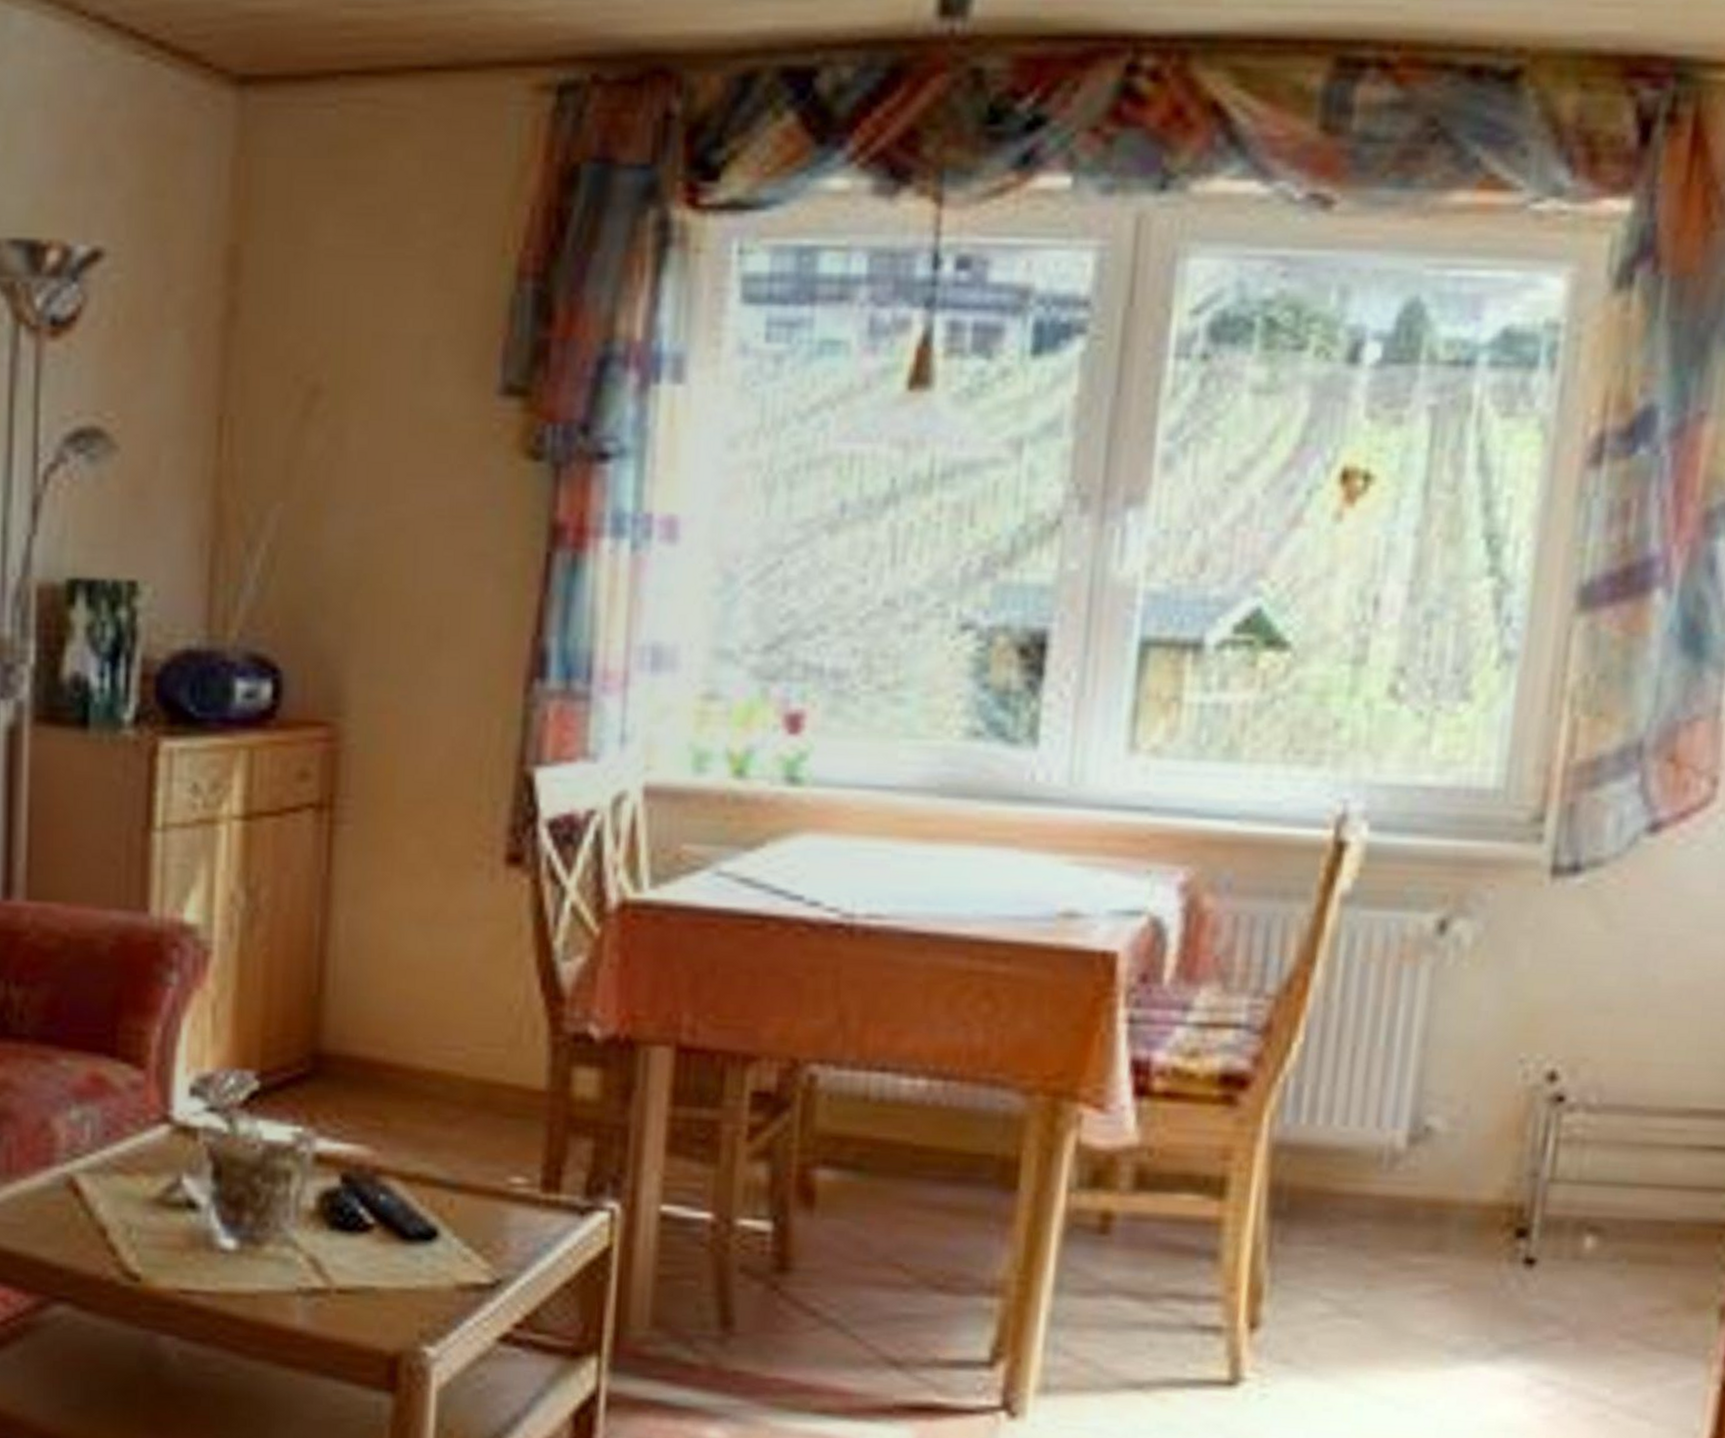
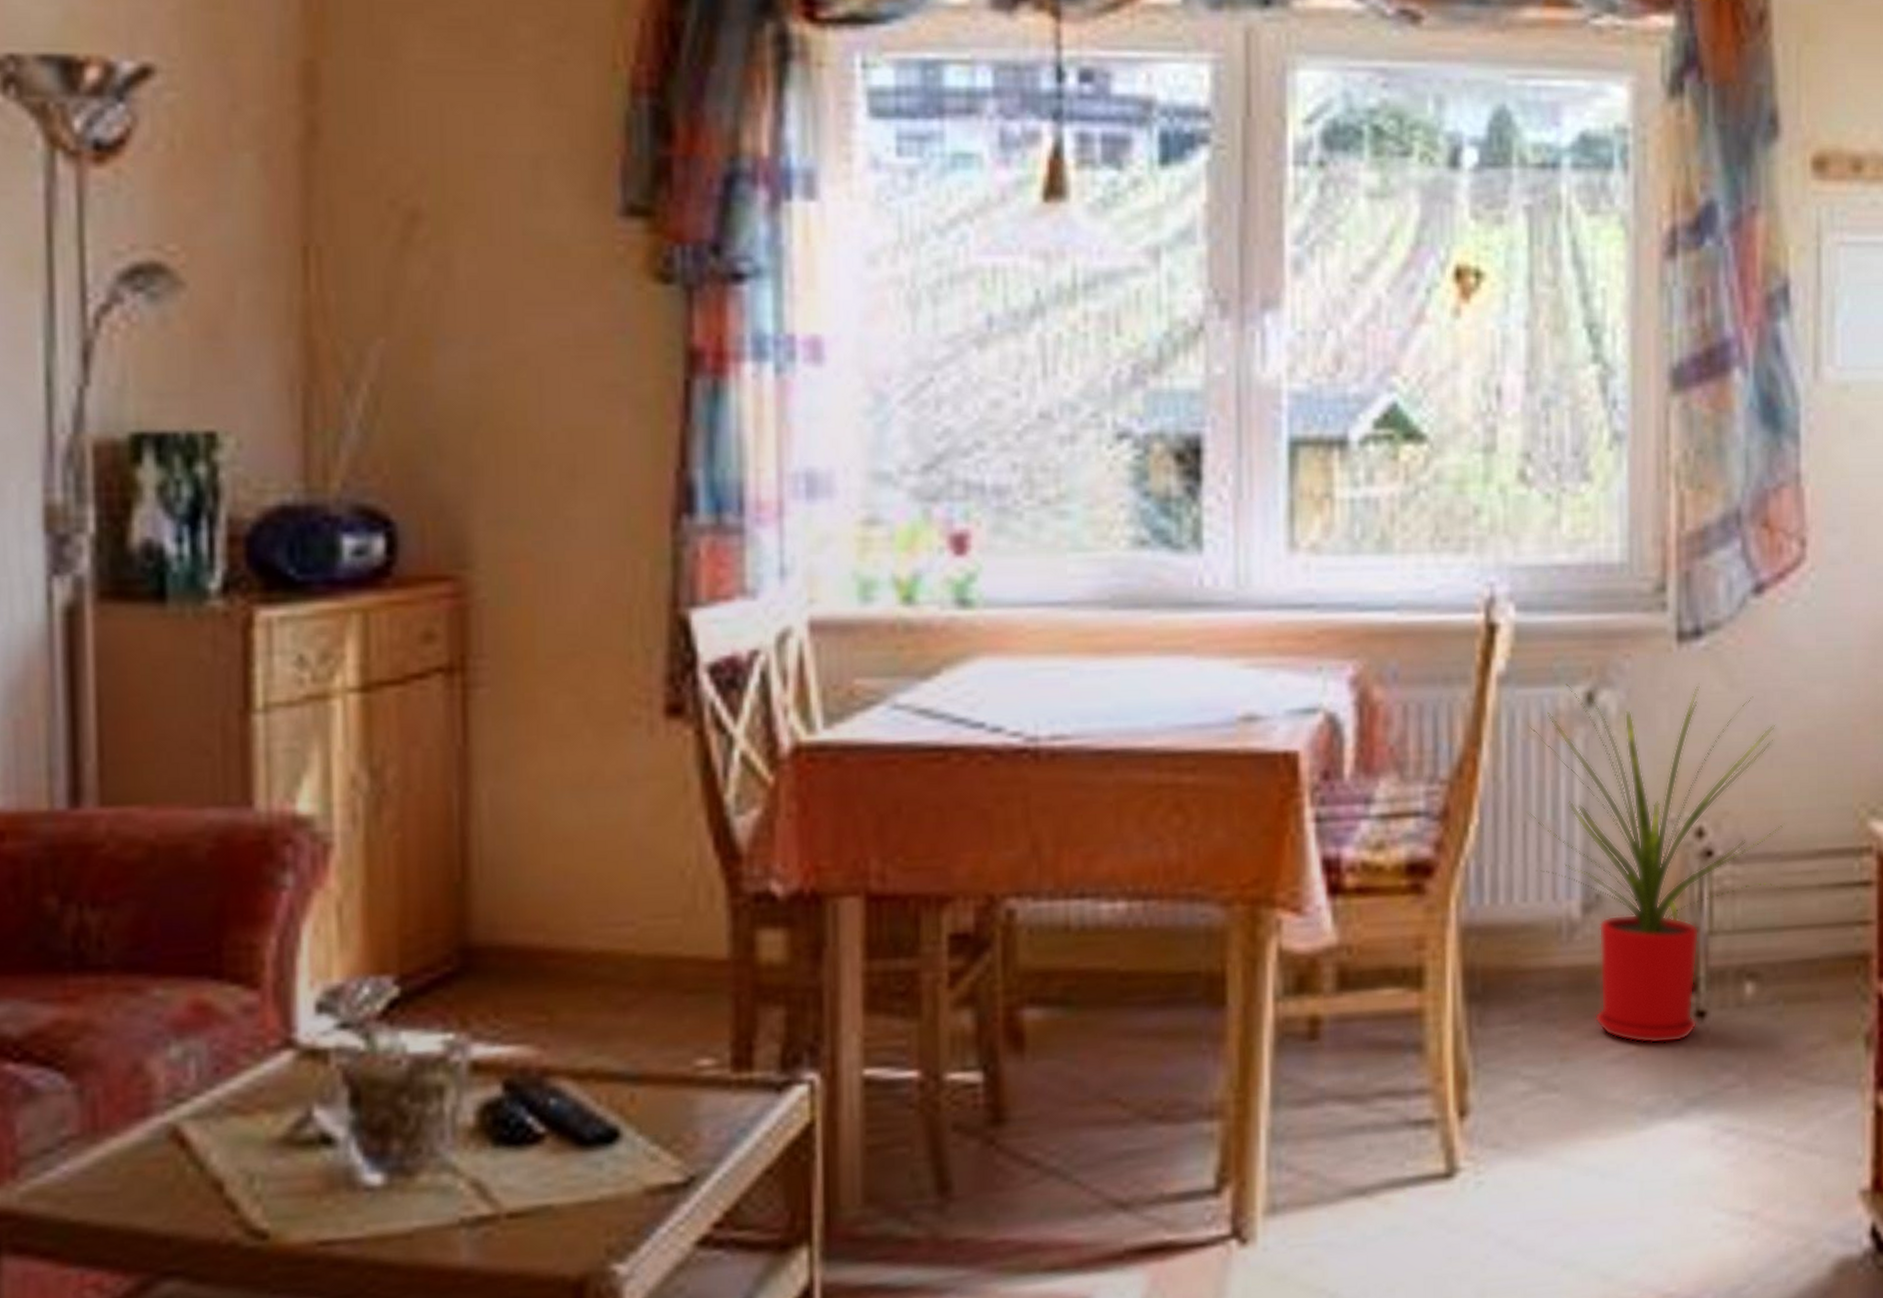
house plant: none [1357,909,1657,1286] -> present [1527,683,1789,1044]

